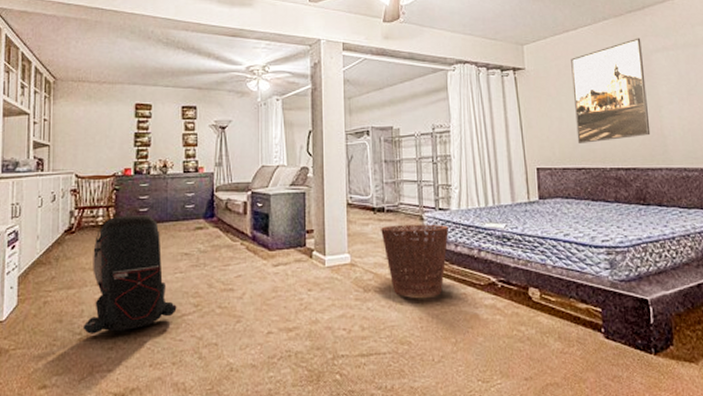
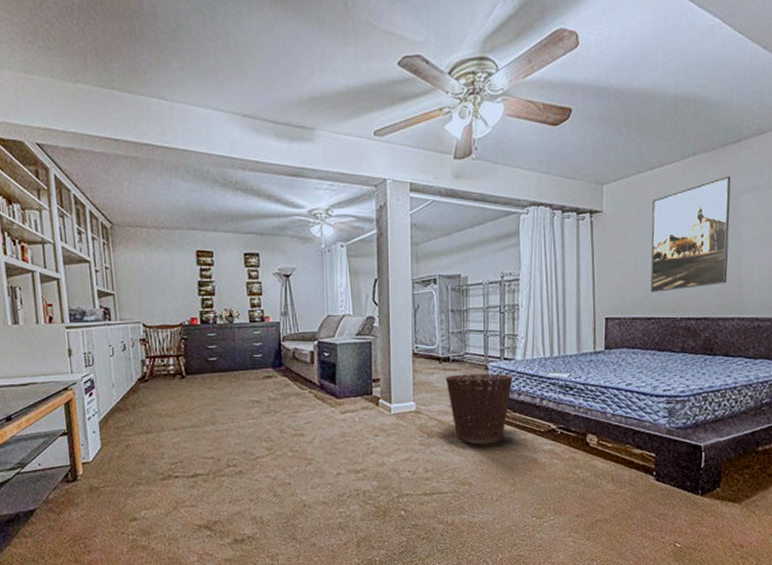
backpack: present [82,215,177,334] -> none [164,364,251,474]

